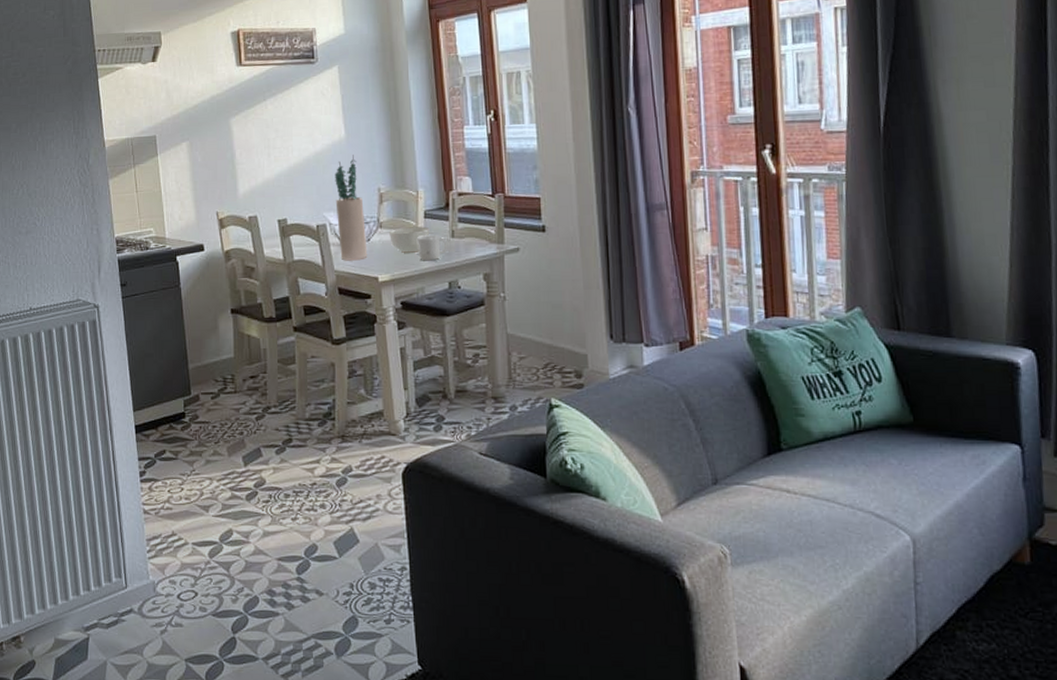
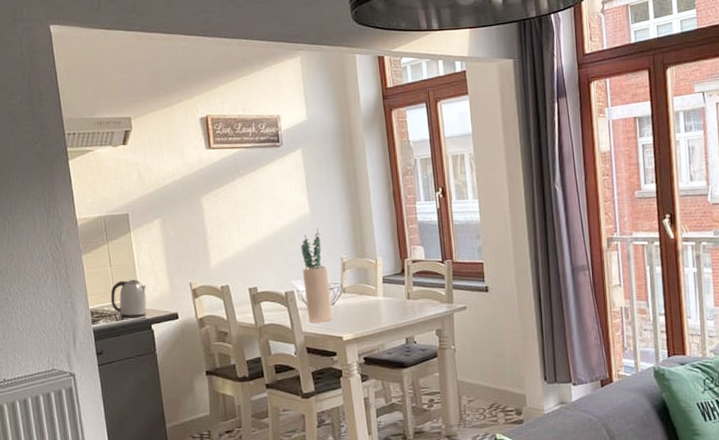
kettle: none [136,207,172,249] -> present [110,279,147,319]
bowl: present [389,226,430,253] -> none [352,290,388,314]
mug: present [417,235,447,261] -> none [377,297,404,321]

